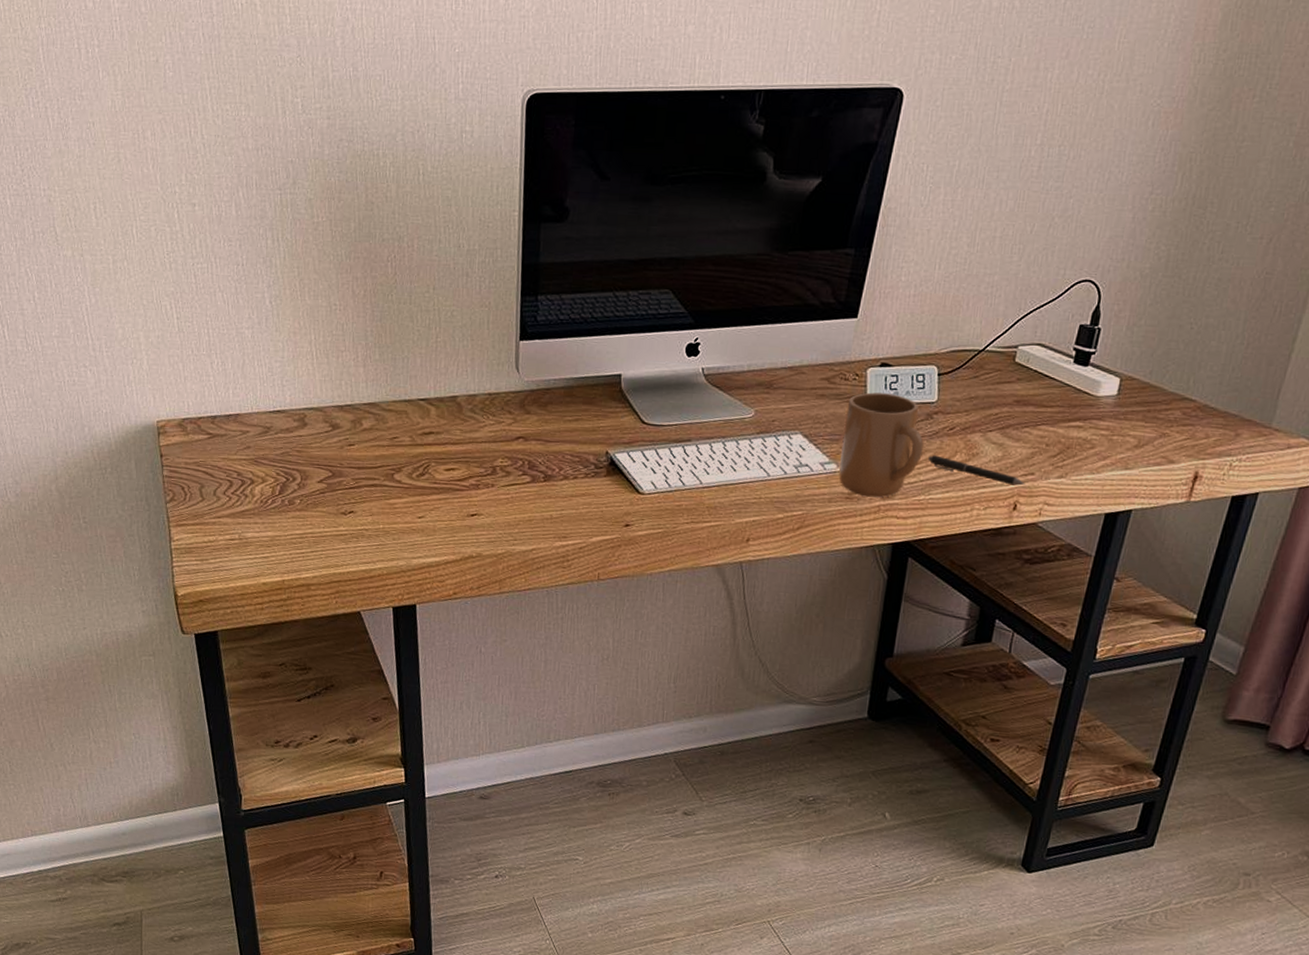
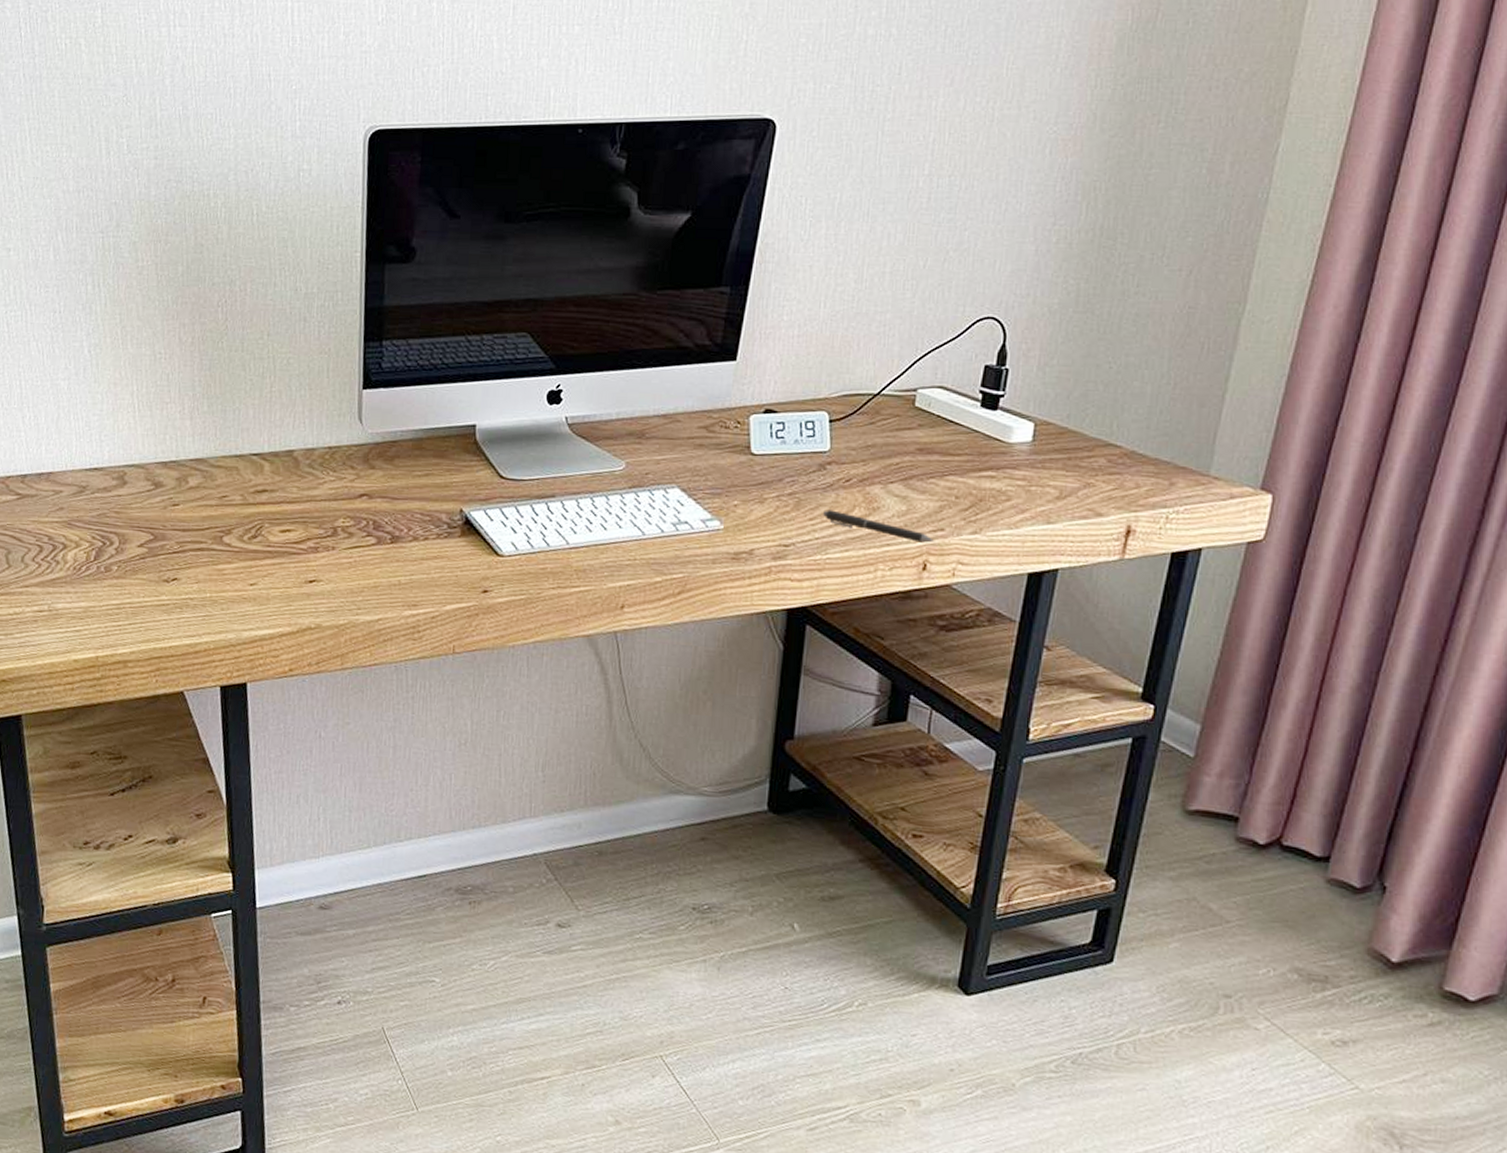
mug: present [839,392,924,498] -> none [723,441,817,558]

